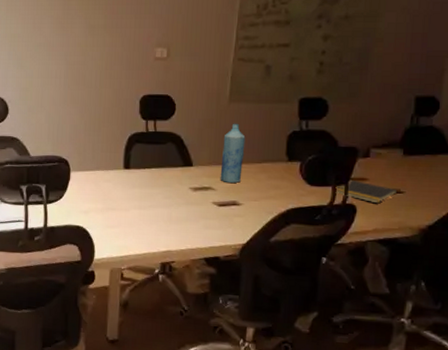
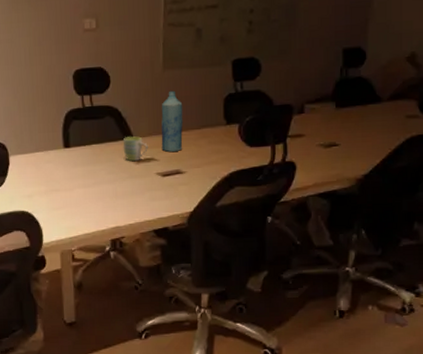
mug: none [181,164,207,189] -> present [122,136,148,162]
notepad: present [335,180,398,204] -> none [274,137,333,159]

